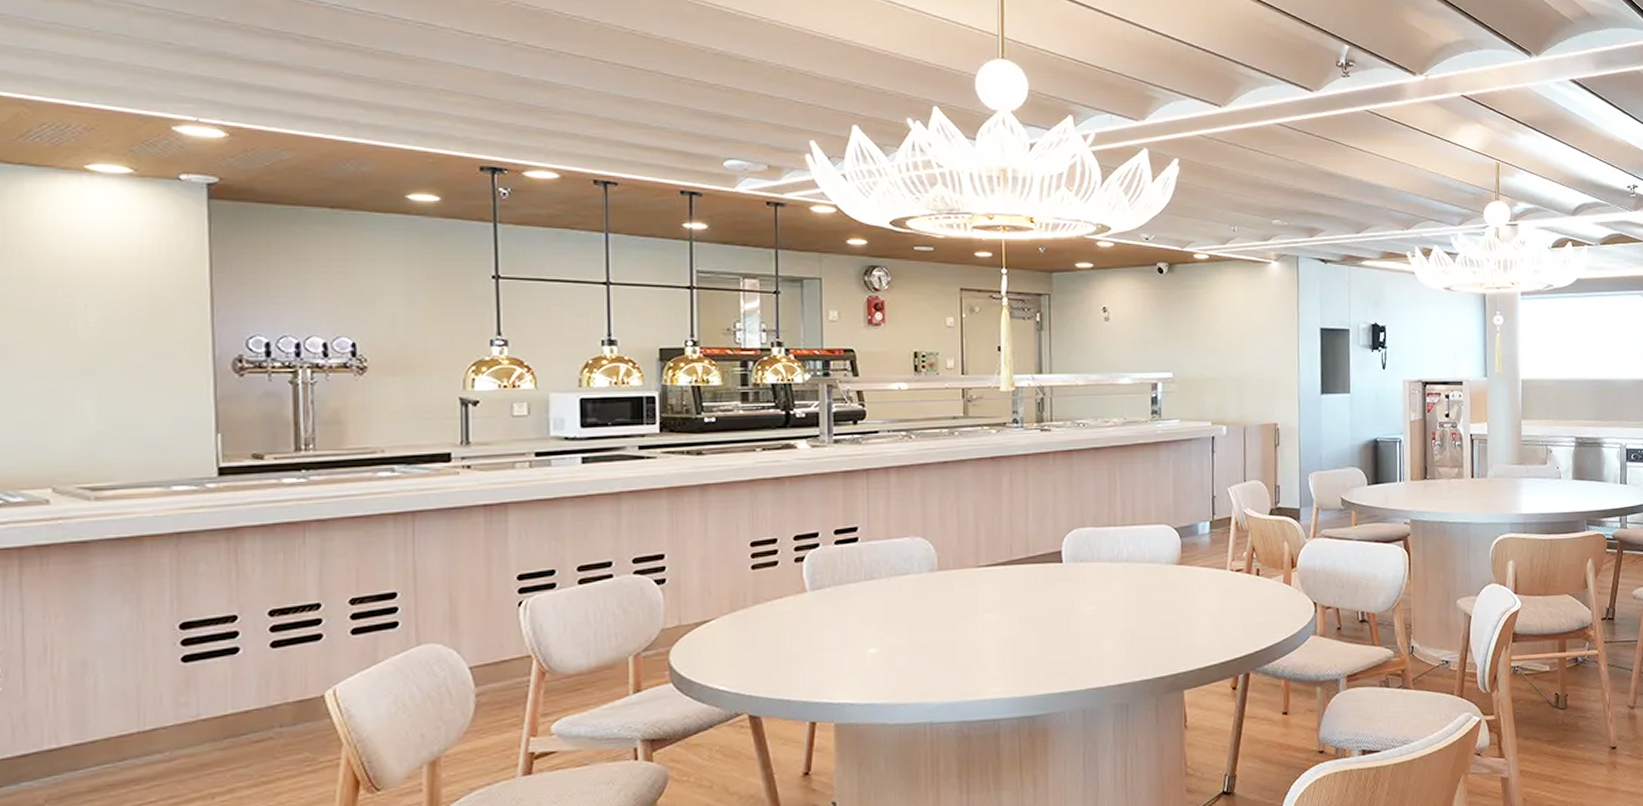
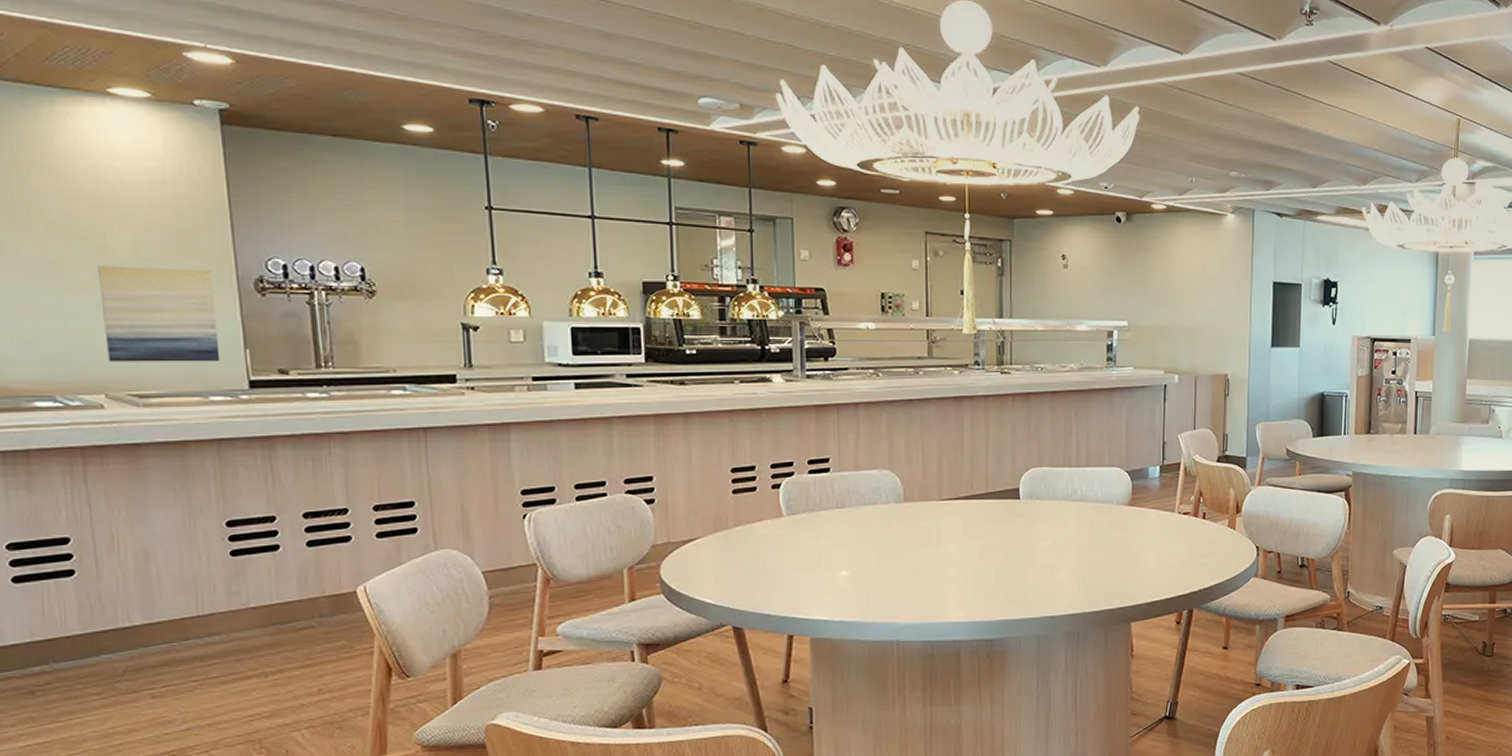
wall art: none [57,349,188,453] -> present [98,265,220,362]

